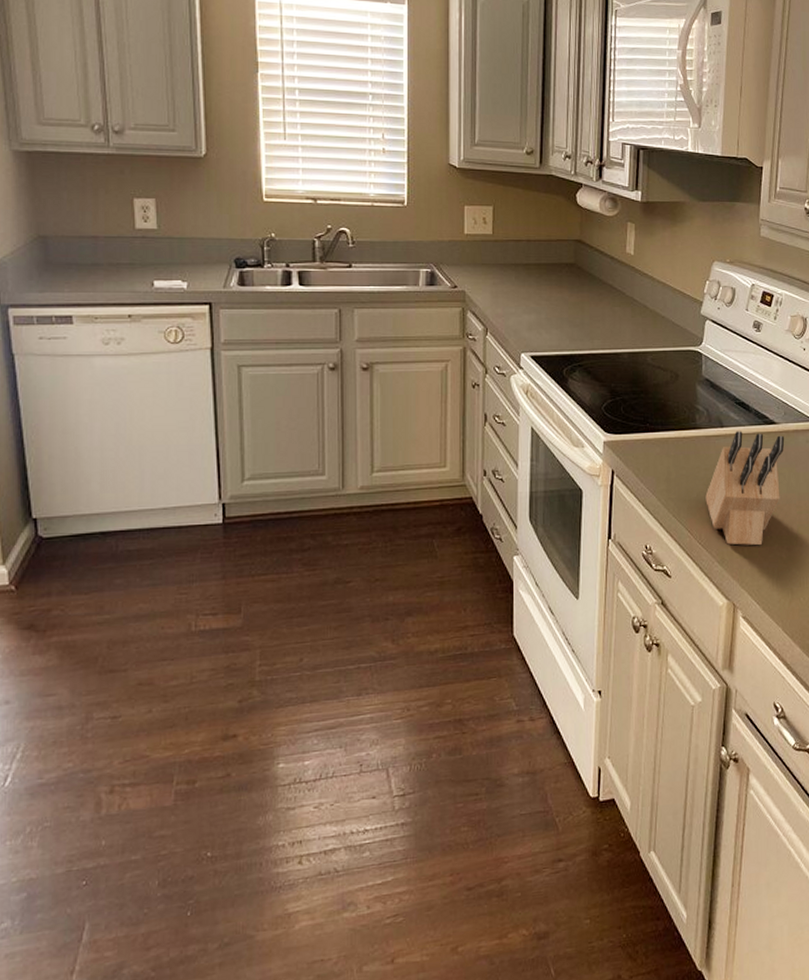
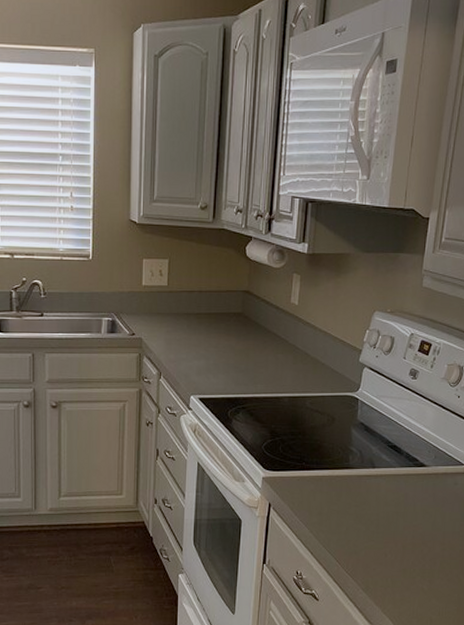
knife block: present [705,431,785,546] -> none [354,472,434,577]

